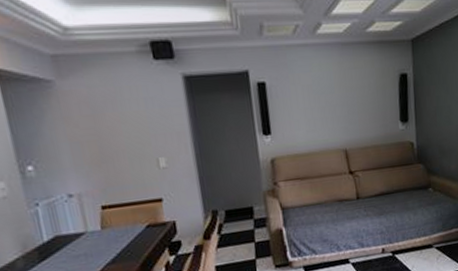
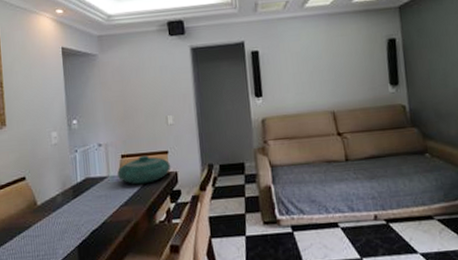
decorative bowl: none [97,204,167,240] -> present [117,155,171,185]

